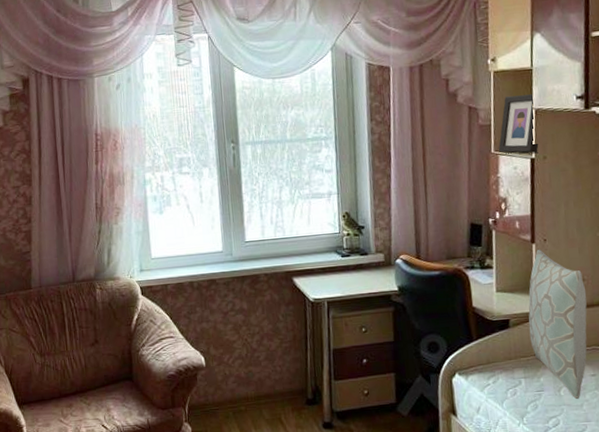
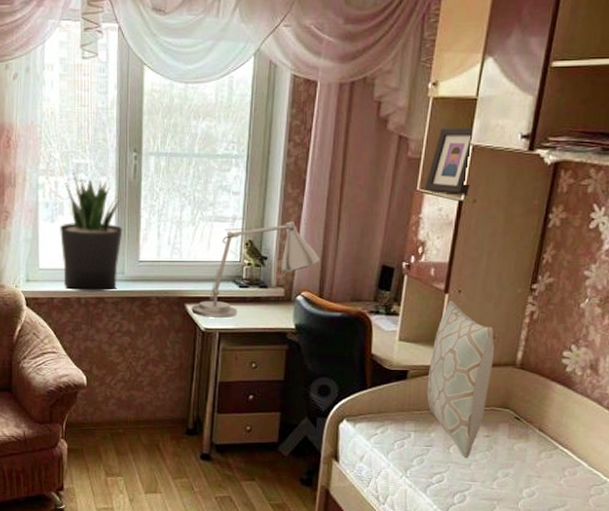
planter: none [168,164,228,277] -> present [60,170,123,293]
desk lamp: none [298,191,414,289] -> present [191,221,321,319]

